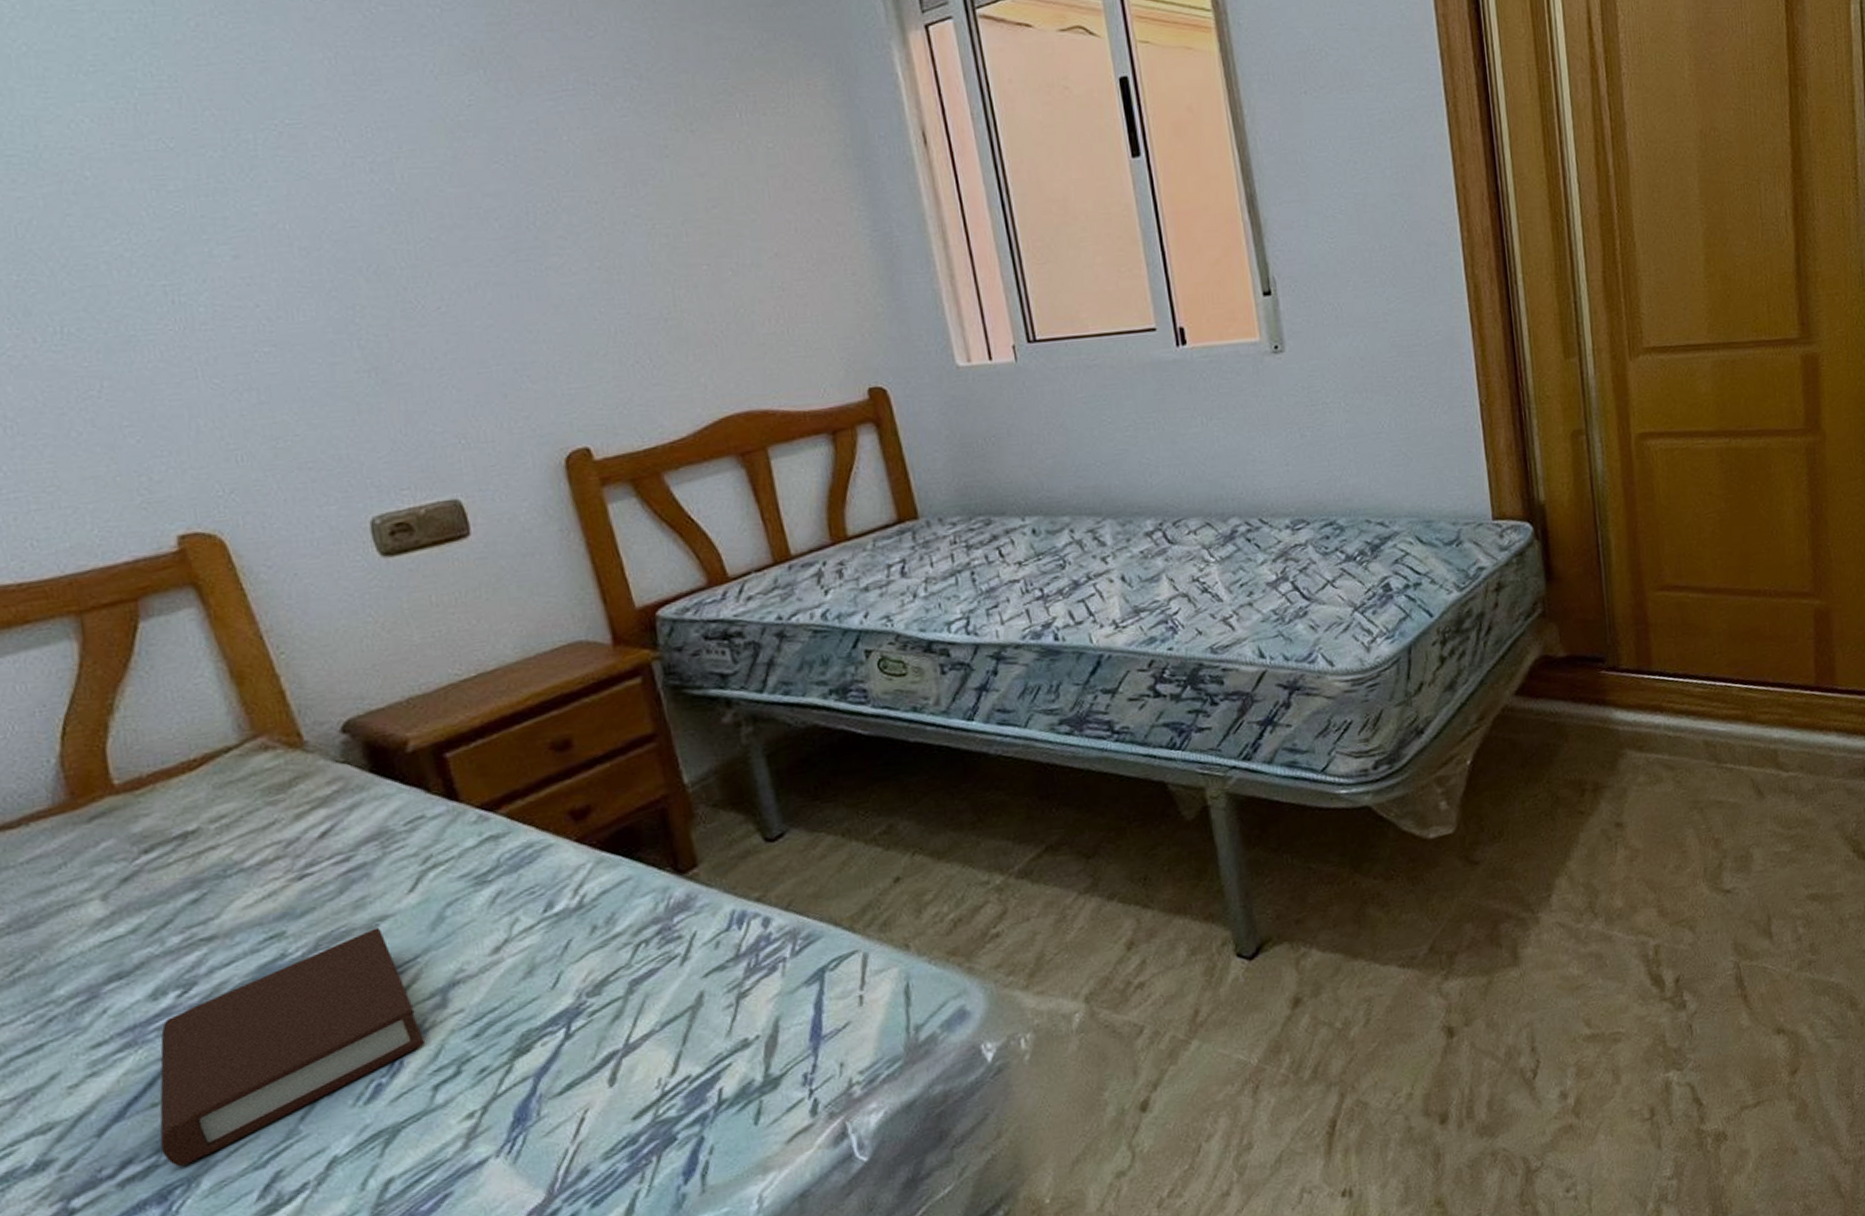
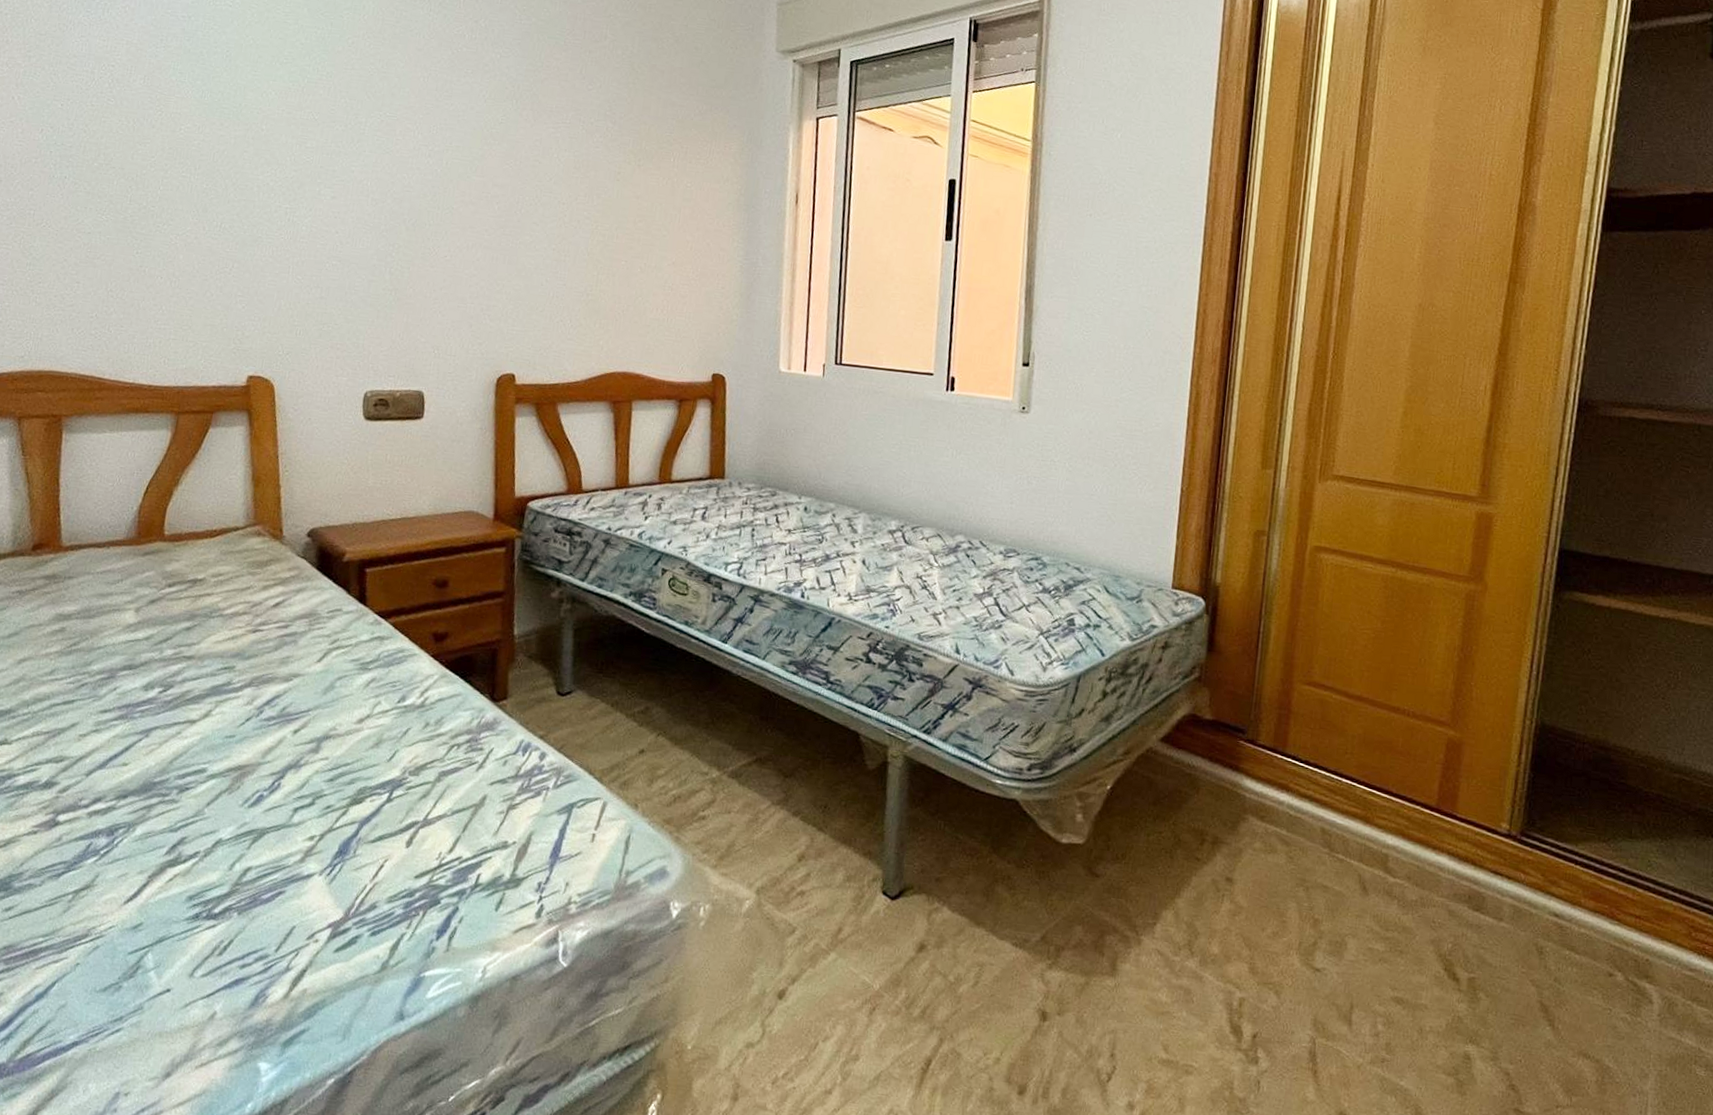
book: present [159,928,425,1167] -> none [120,681,298,814]

